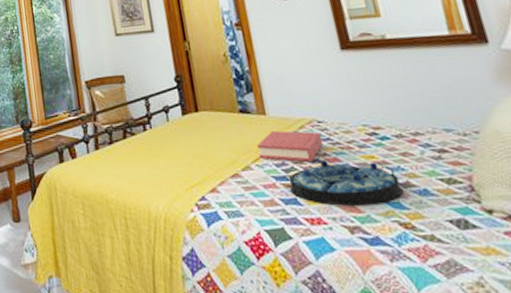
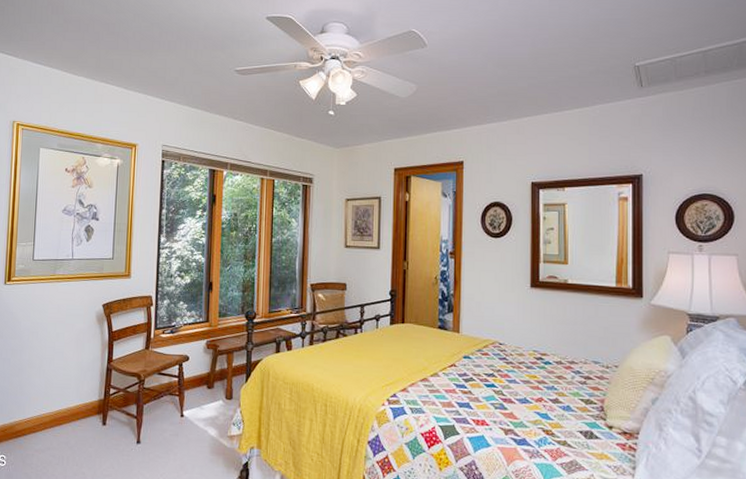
hardback book: present [256,130,324,162] -> none [446,347,500,375]
serving tray: present [288,160,404,206] -> none [465,375,552,414]

